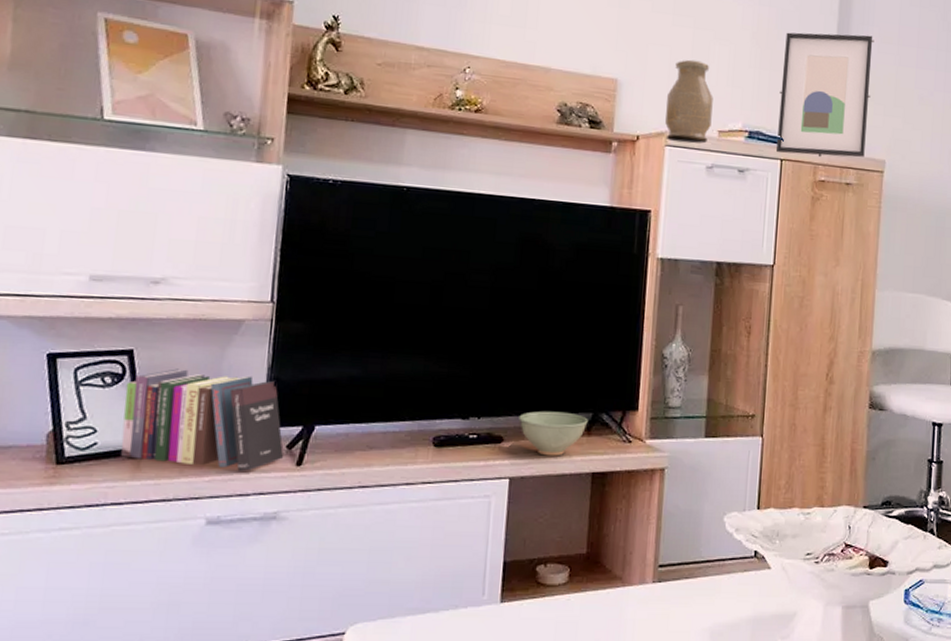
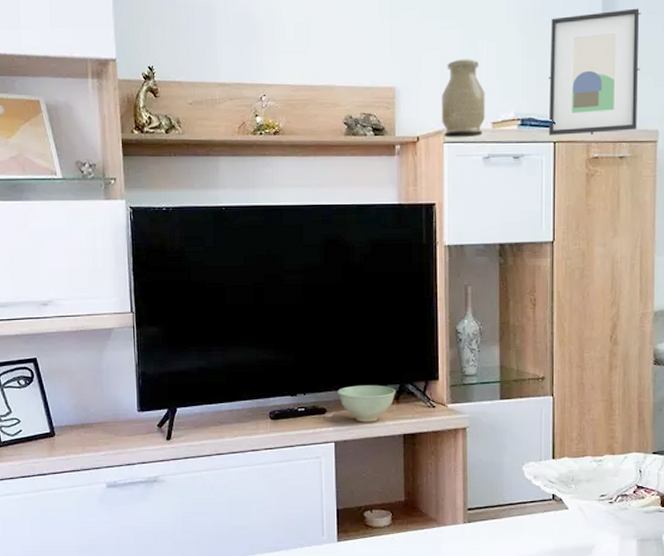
books: present [120,368,284,472] -> none [35,370,157,447]

